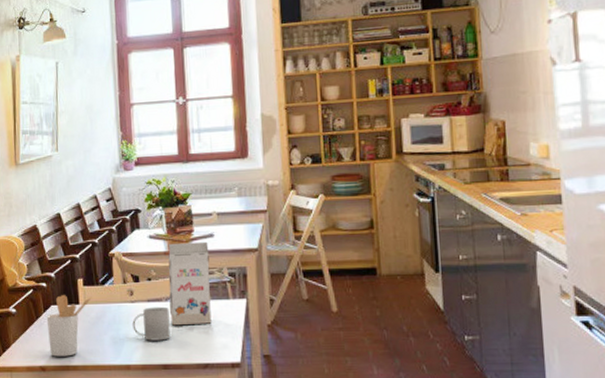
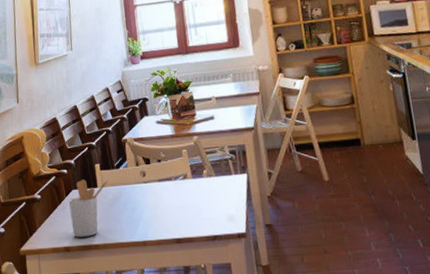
mug: present [132,306,170,341] -> none [146,185,181,218]
gift box: present [168,241,212,326] -> none [174,123,217,202]

